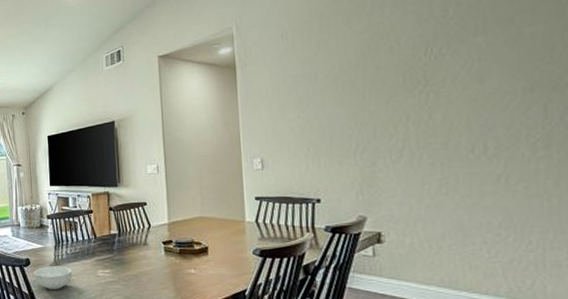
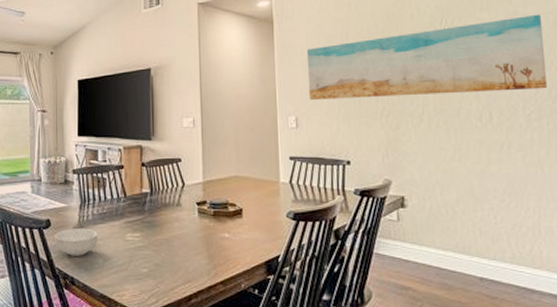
wall art: none [271,33,560,142] -> present [306,14,548,101]

